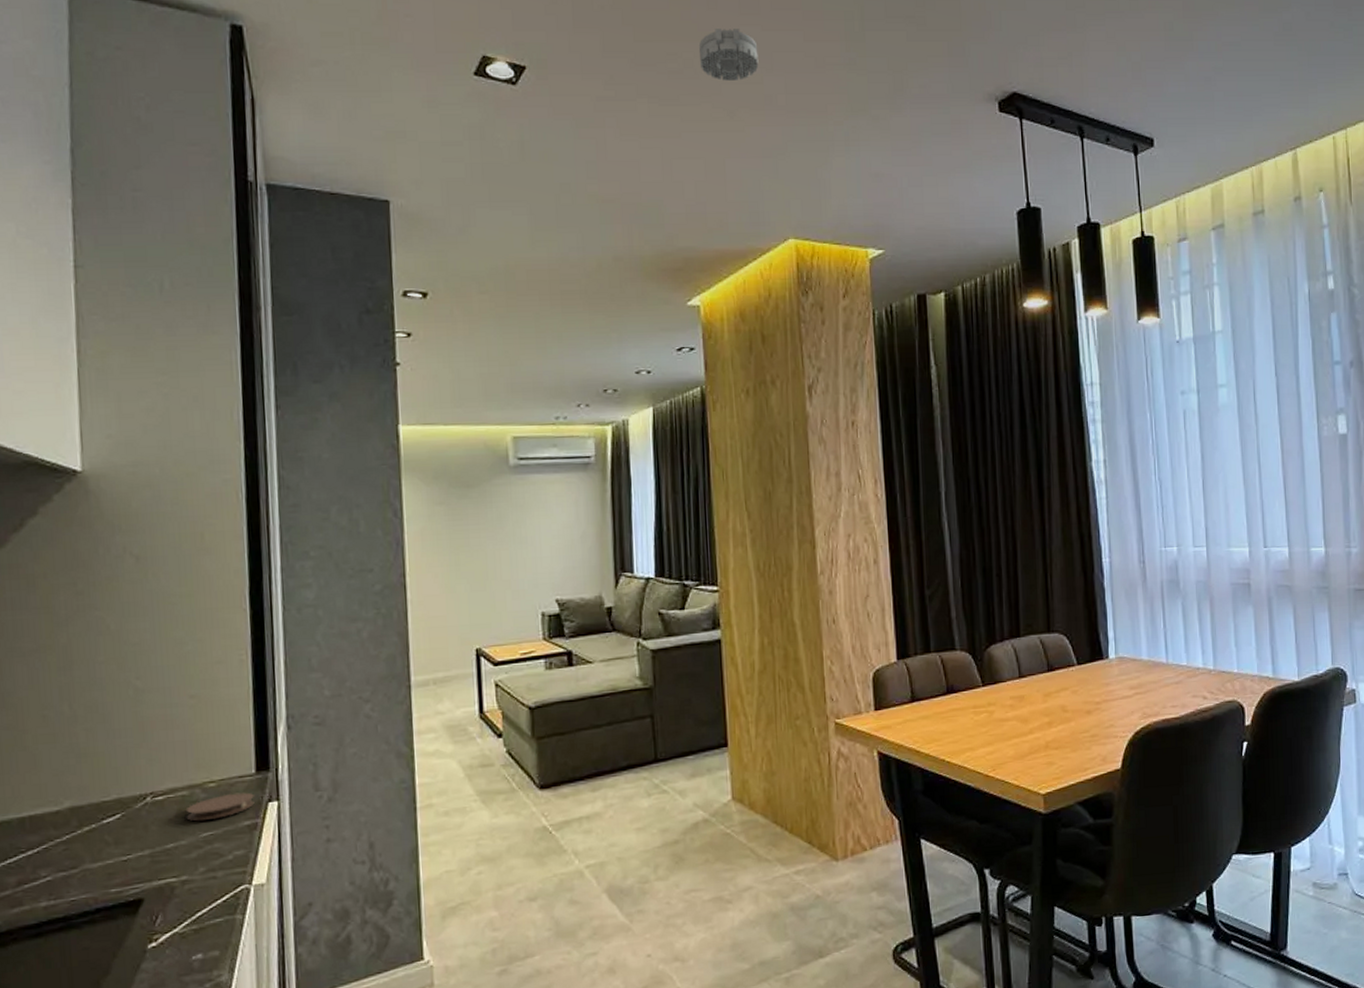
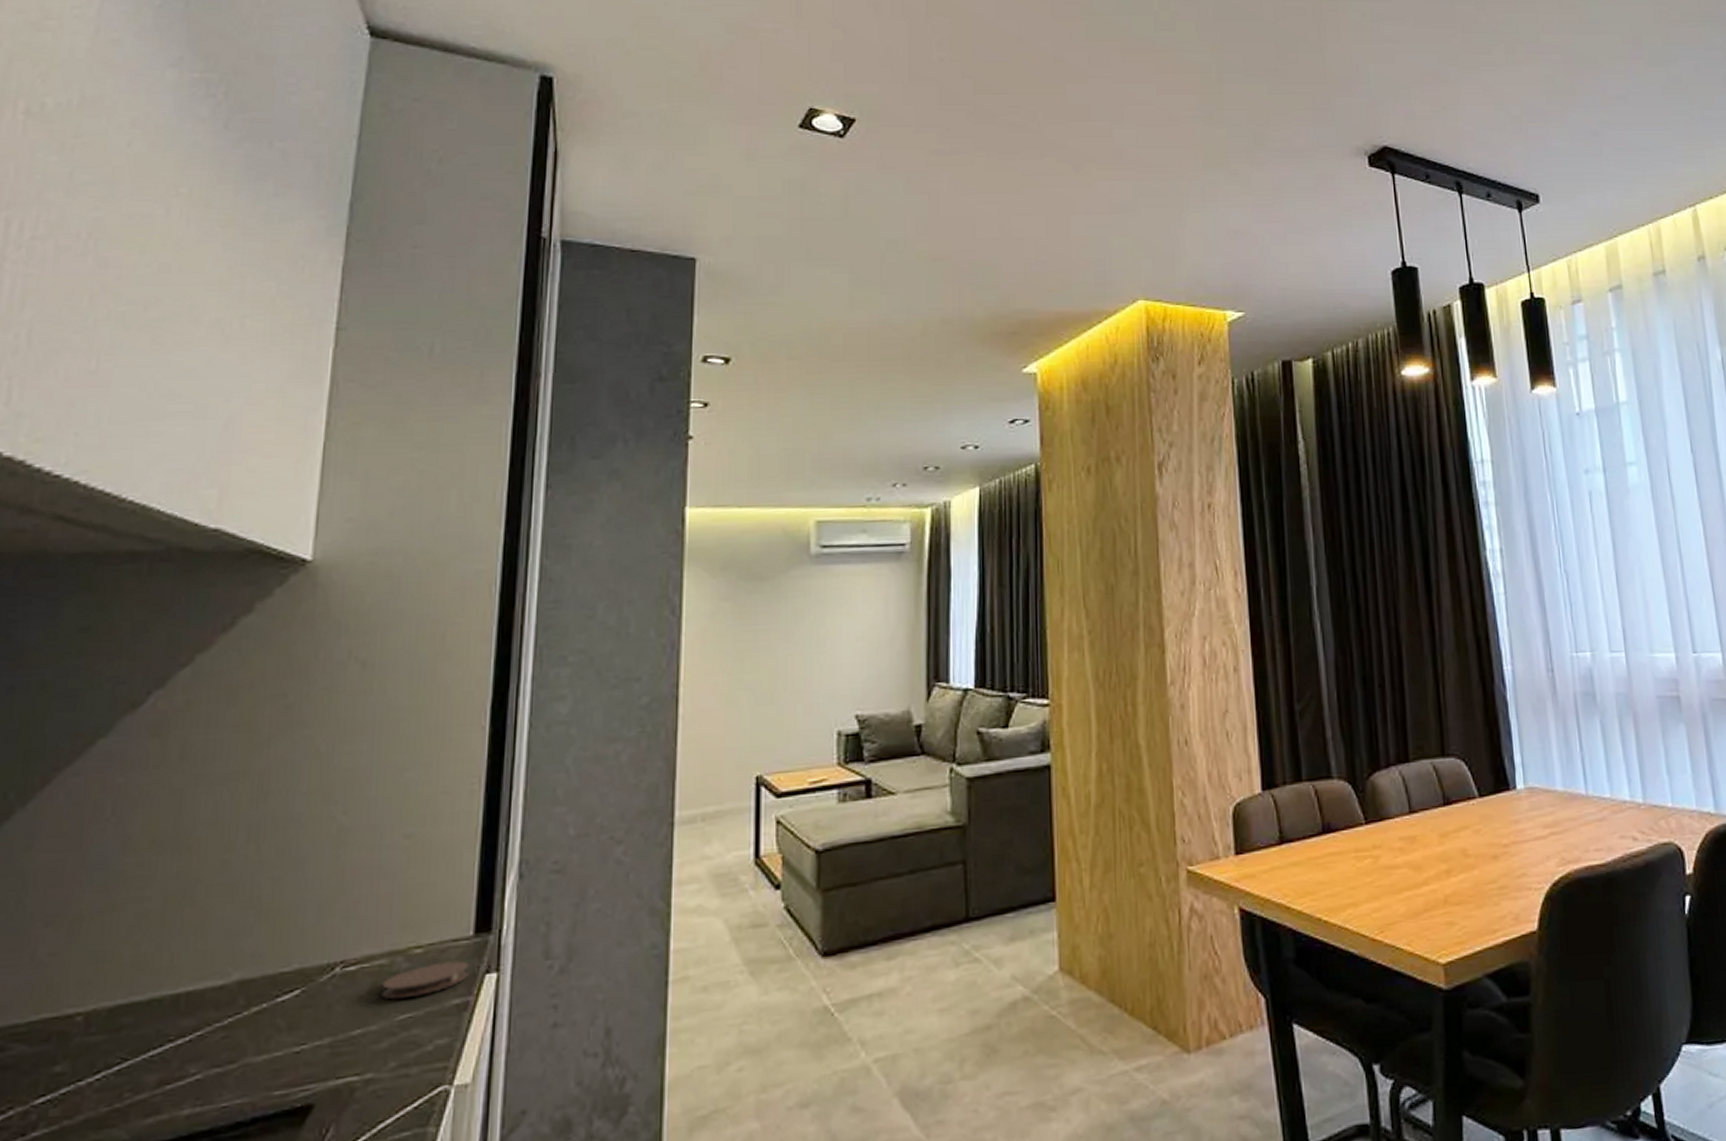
smoke detector: present [699,29,759,81] -> none [1044,81,1108,134]

